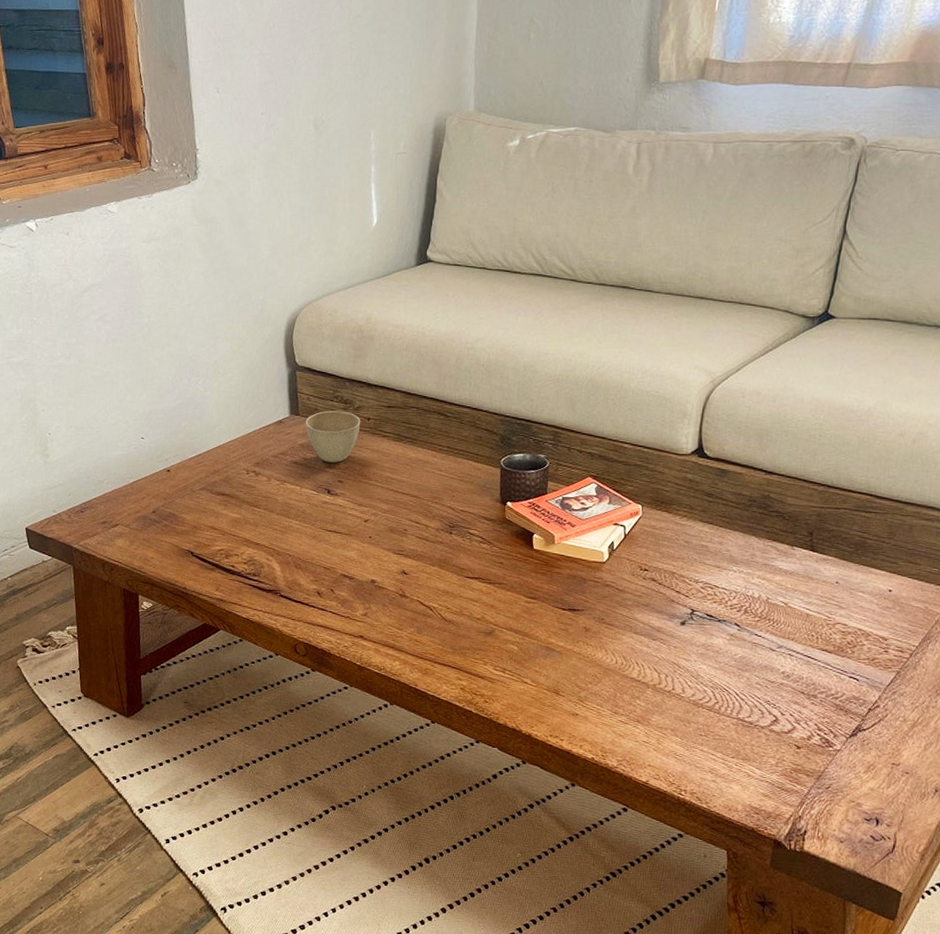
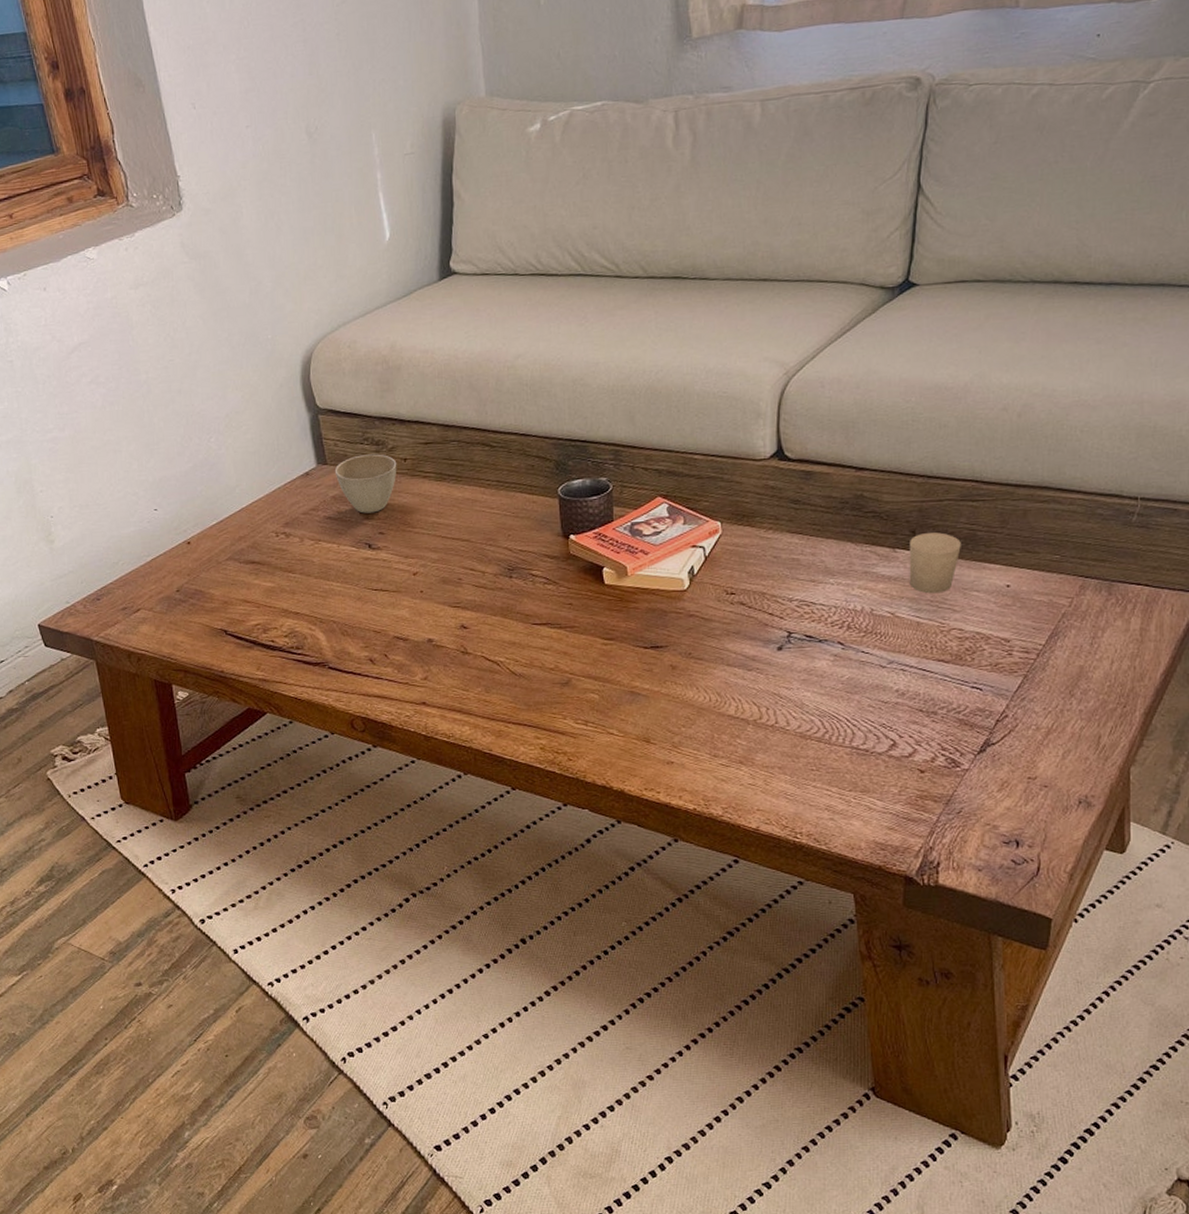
candle: none [803,536,852,591] -> present [909,532,961,594]

